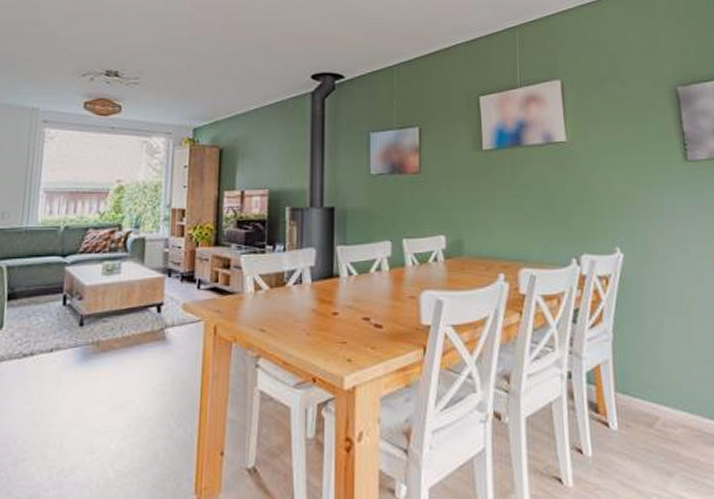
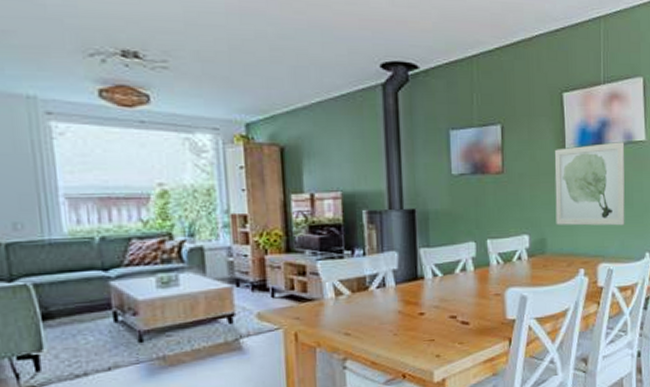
wall art: none [471,143,548,229] -> present [554,142,625,226]

